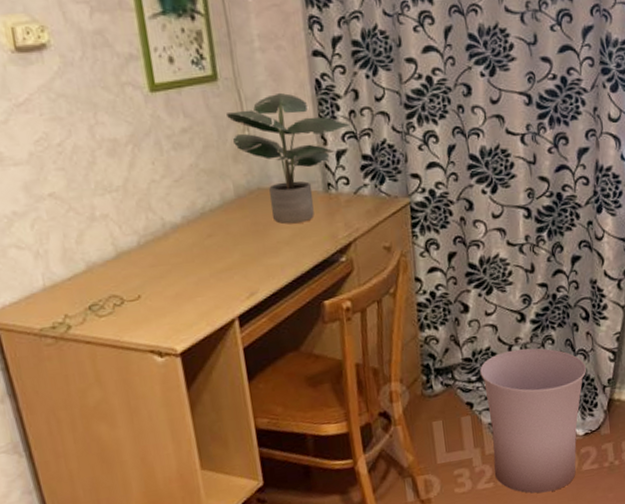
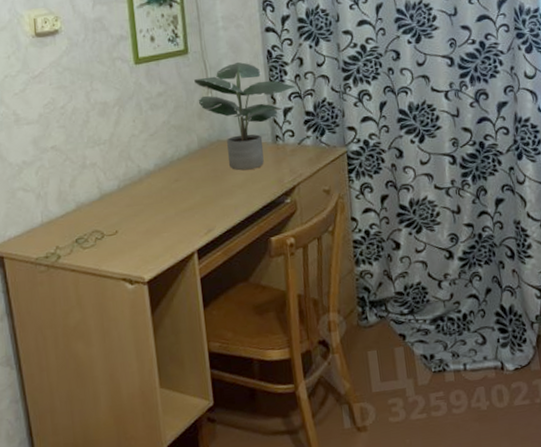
waste bin: present [480,348,586,494] -> none [411,283,514,427]

